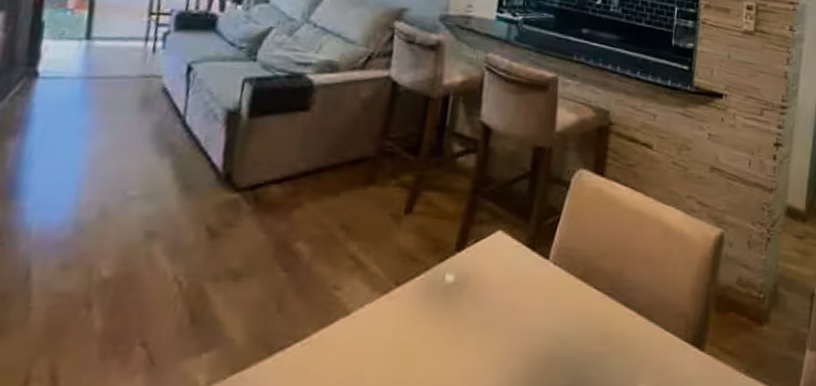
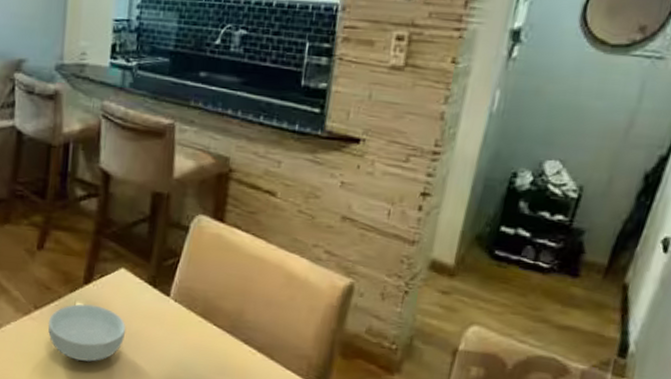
cereal bowl: none [410,275,501,345] -> present [48,304,126,362]

